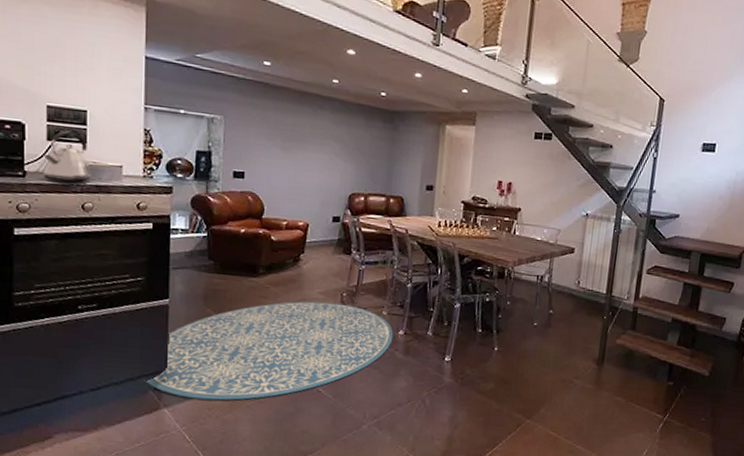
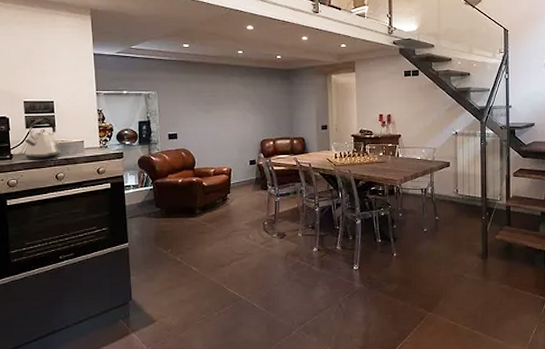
rug: present [144,301,394,401] -> none [114,231,309,323]

